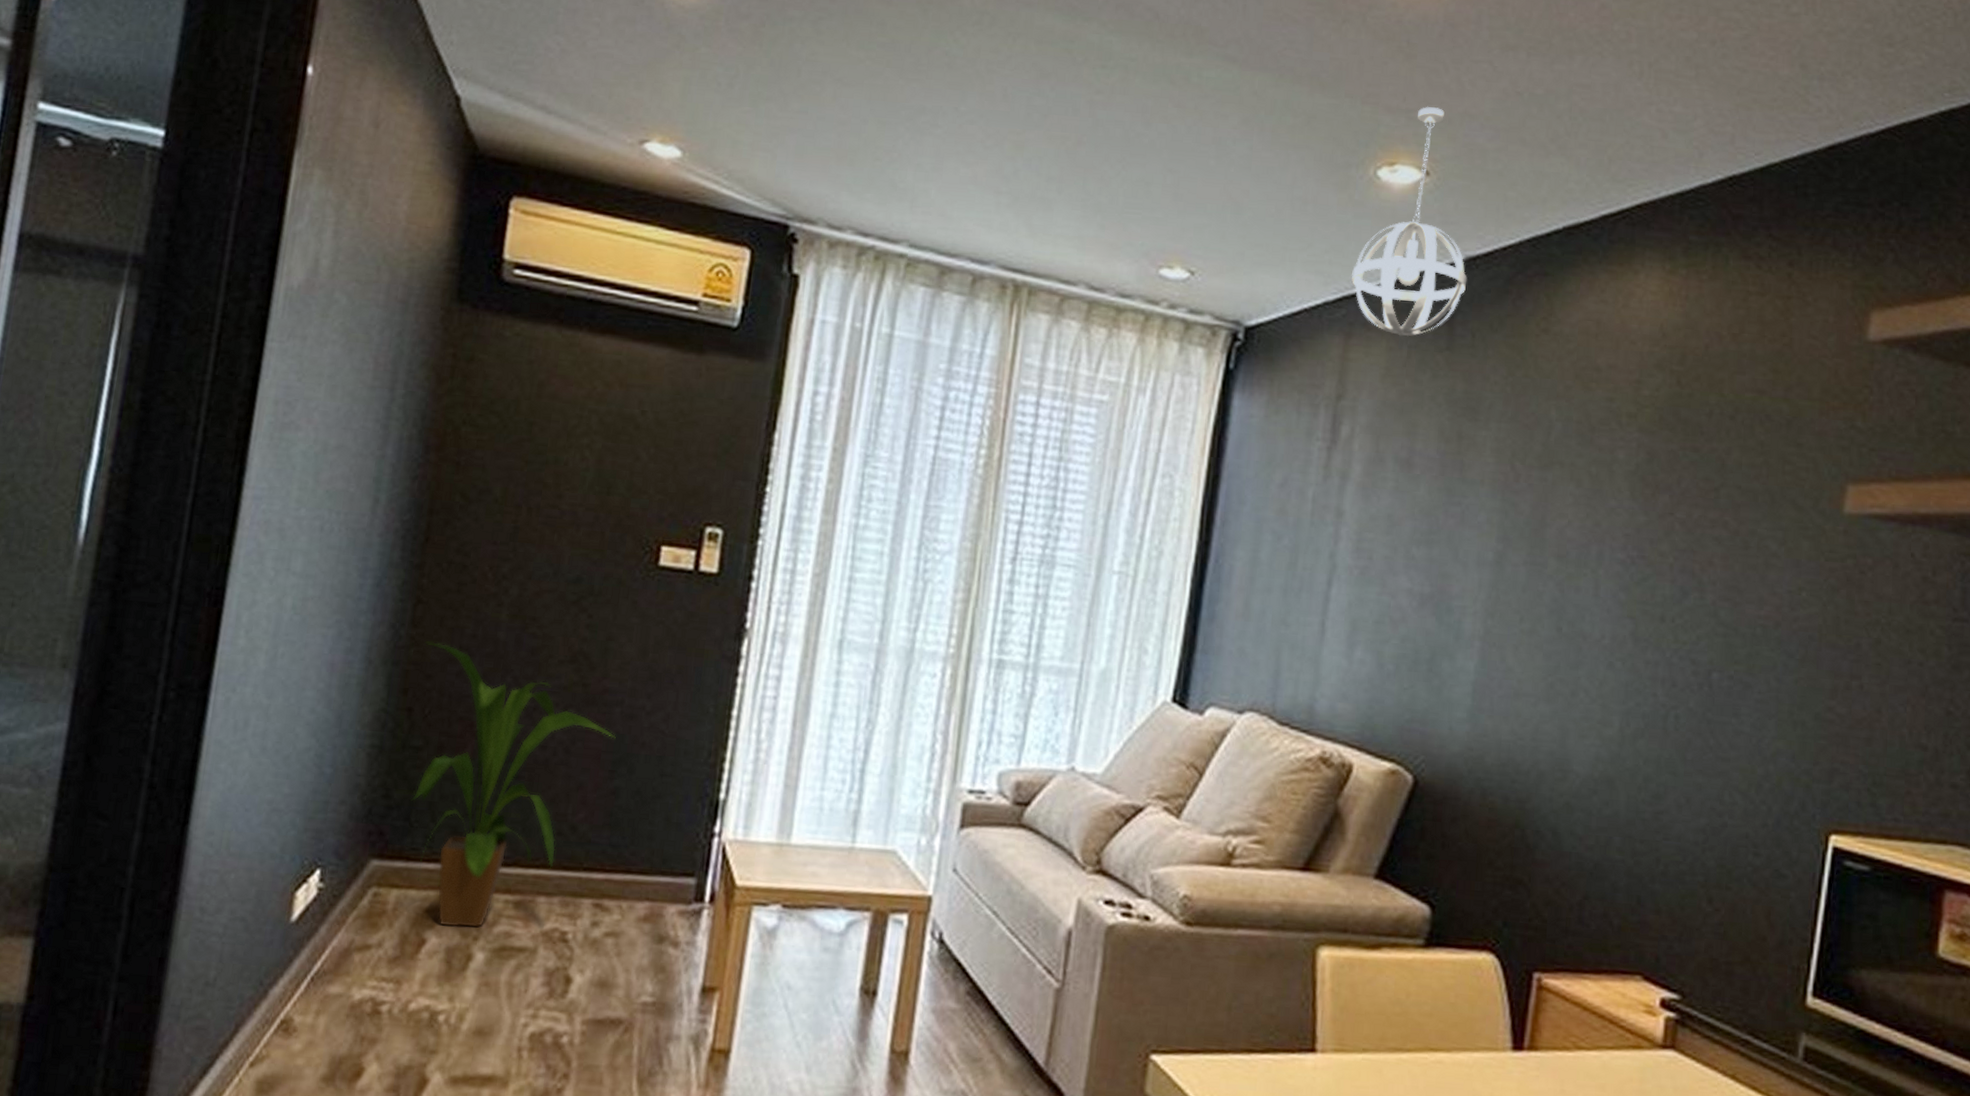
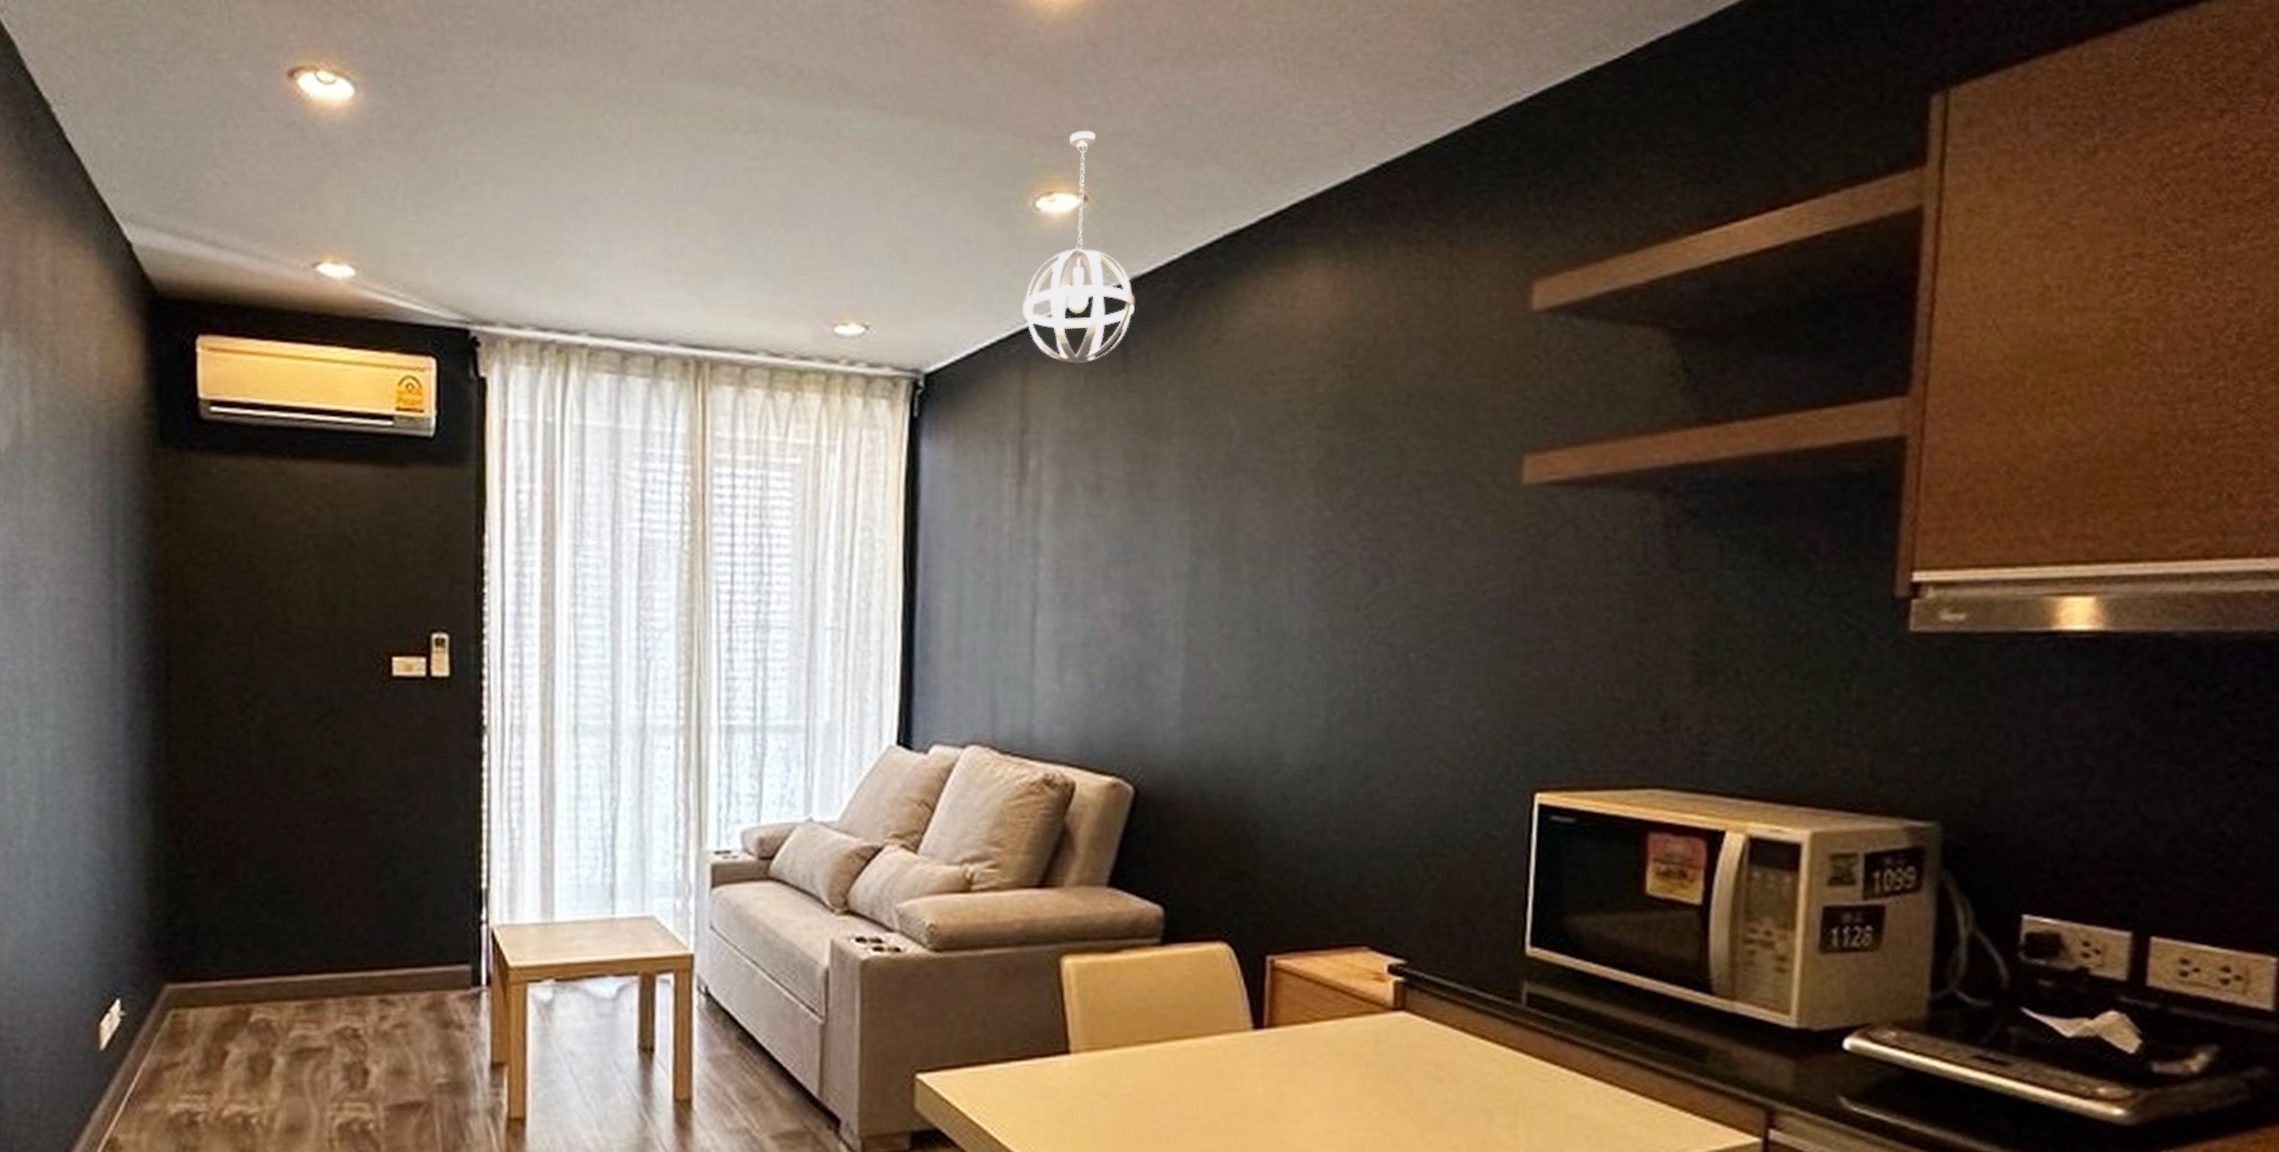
house plant: present [411,641,616,928] -> none [183,775,376,1037]

